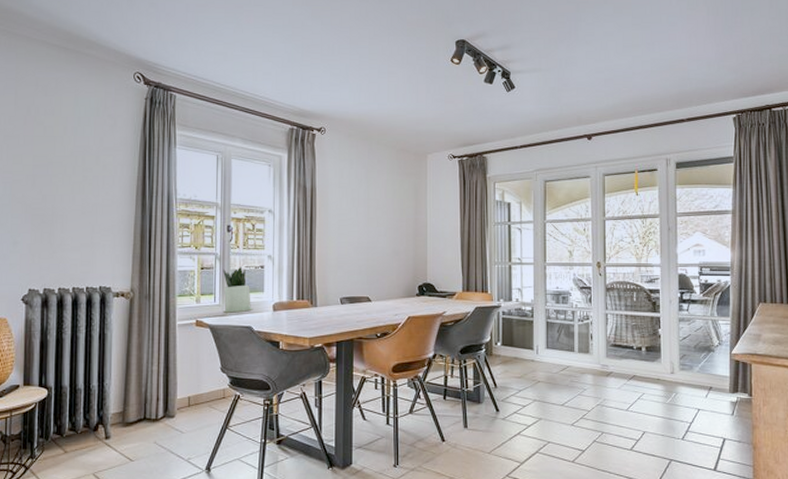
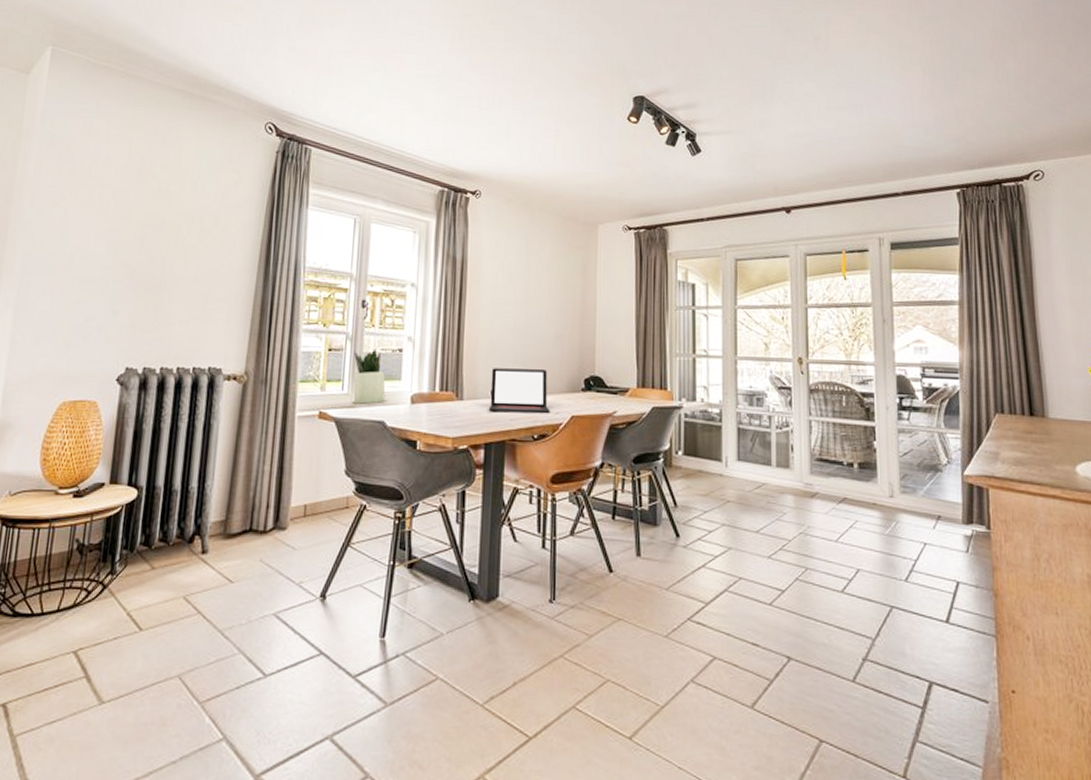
laptop: none [339,279,391,316] -> present [489,368,551,414]

